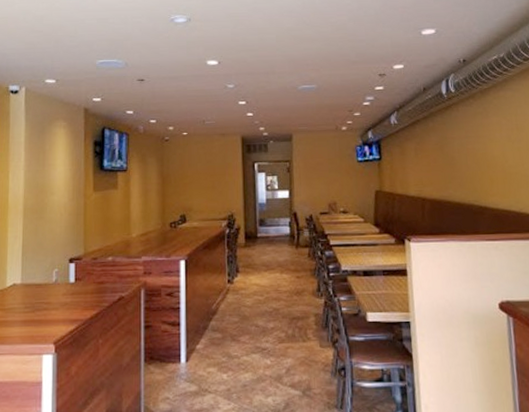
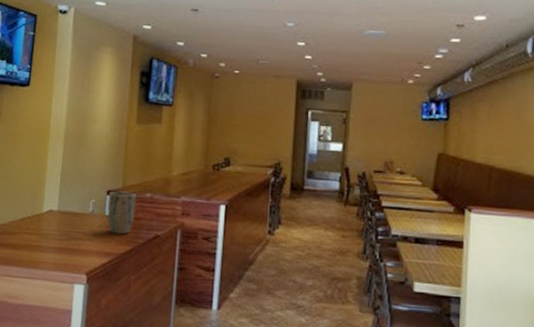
plant pot: none [70,257,99,300] -> present [107,191,137,235]

